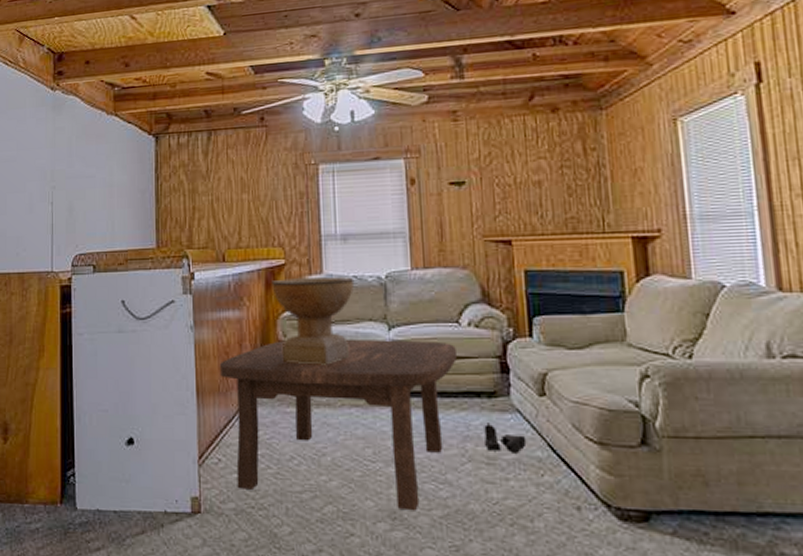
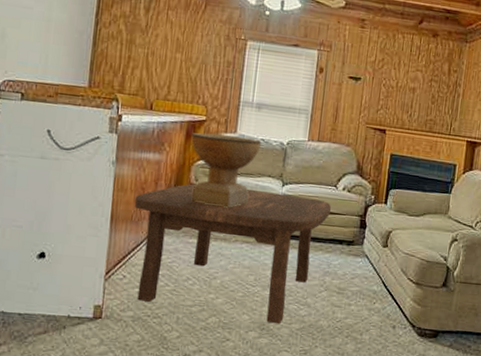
boots: present [484,423,527,453] -> none [339,263,369,287]

